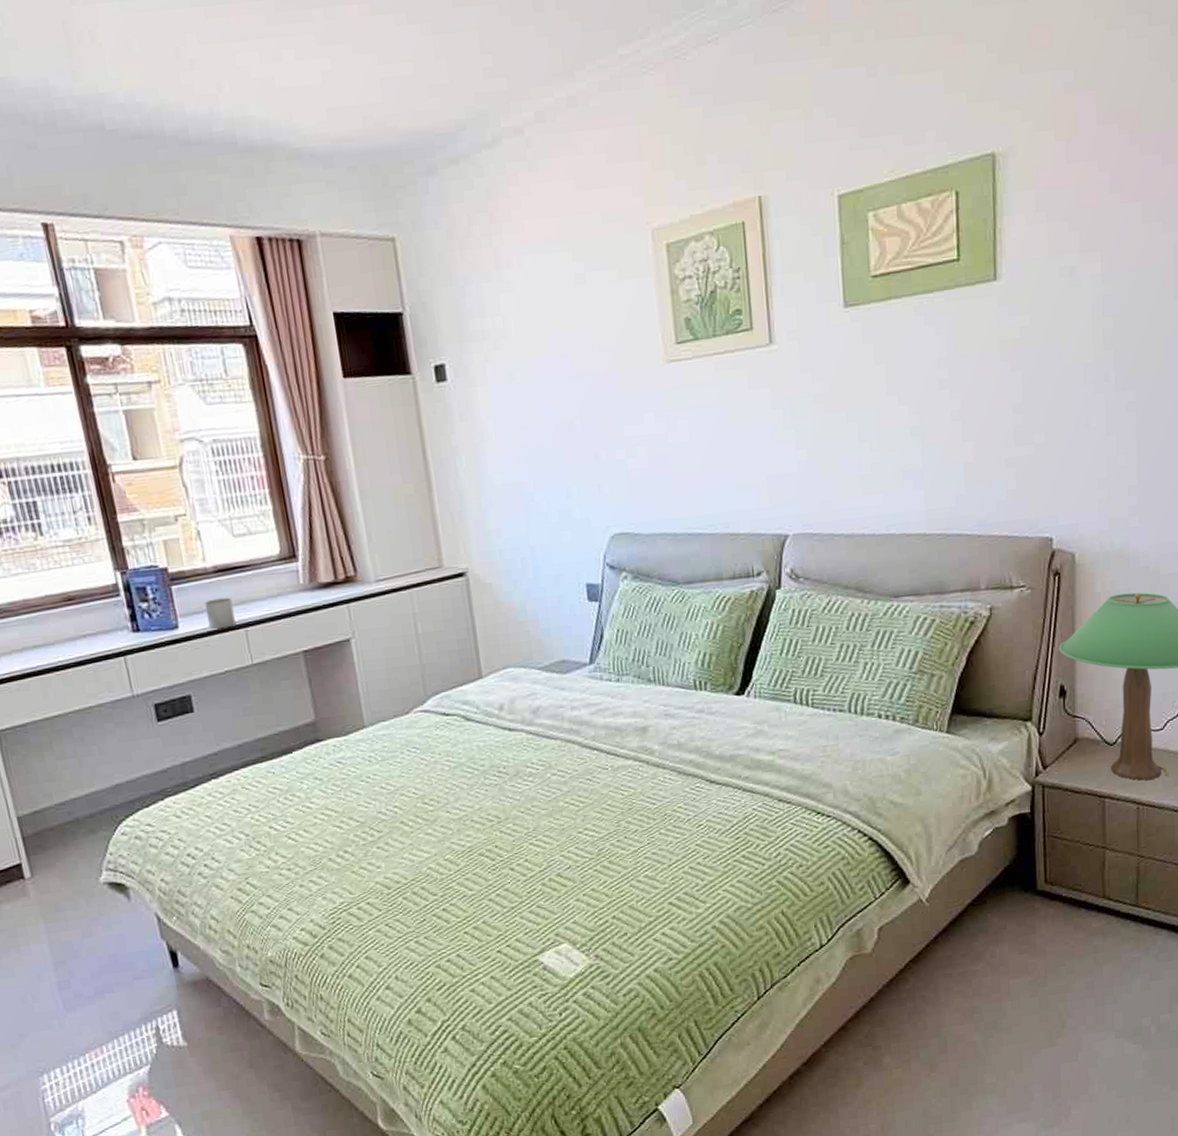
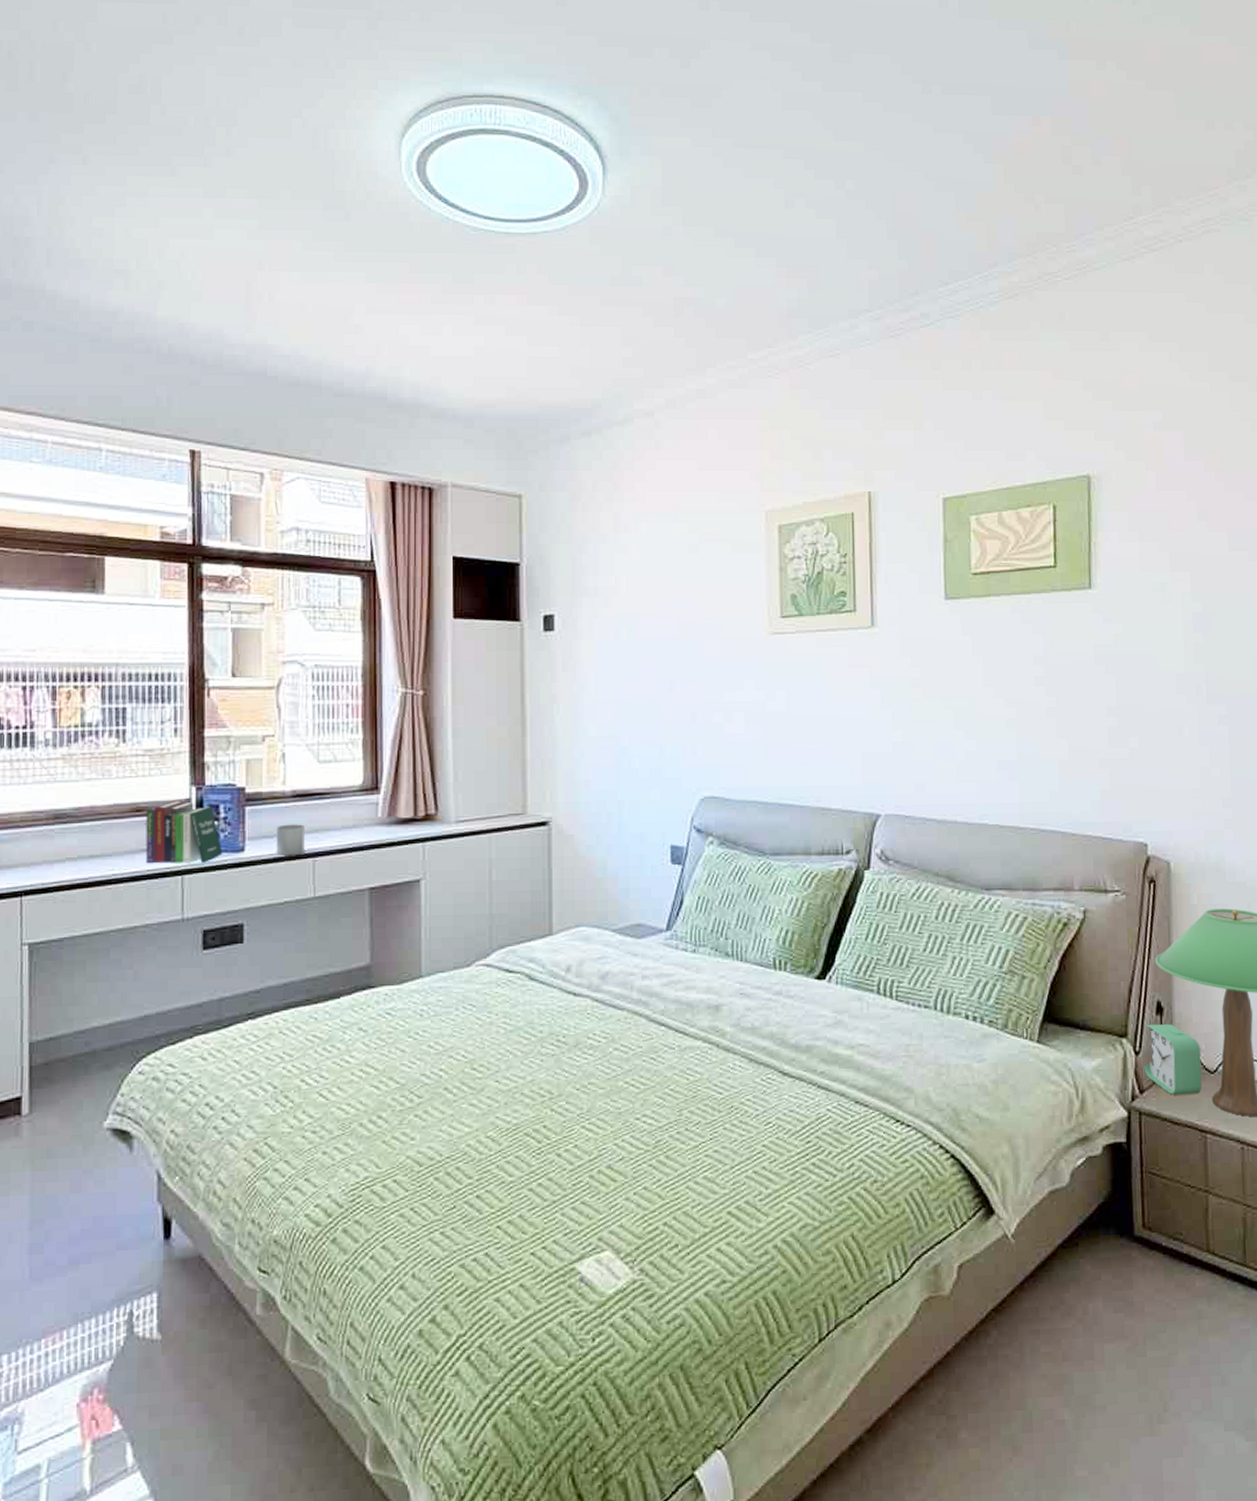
books: none [77,585,159,649] -> present [145,800,223,864]
alarm clock: none [1047,705,1102,768] -> present [1144,1023,1202,1095]

